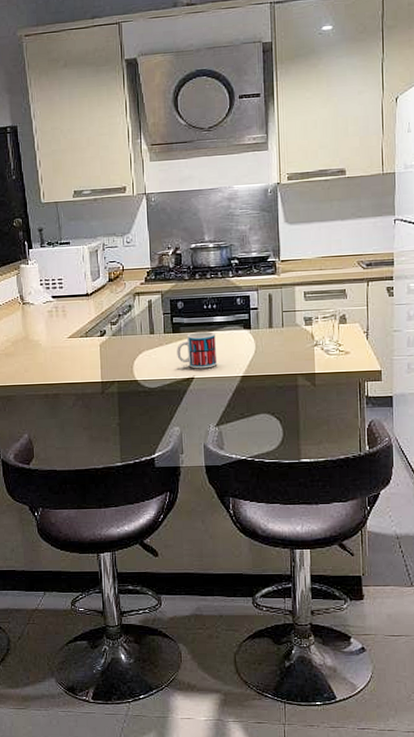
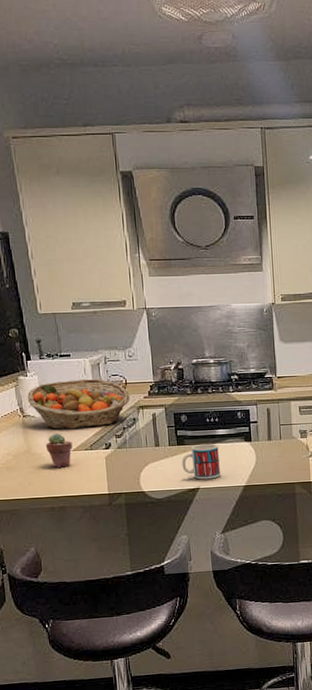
fruit basket: none [27,266,127,317] -> present [27,379,130,430]
potted succulent: none [42,320,68,355] -> present [45,433,73,468]

